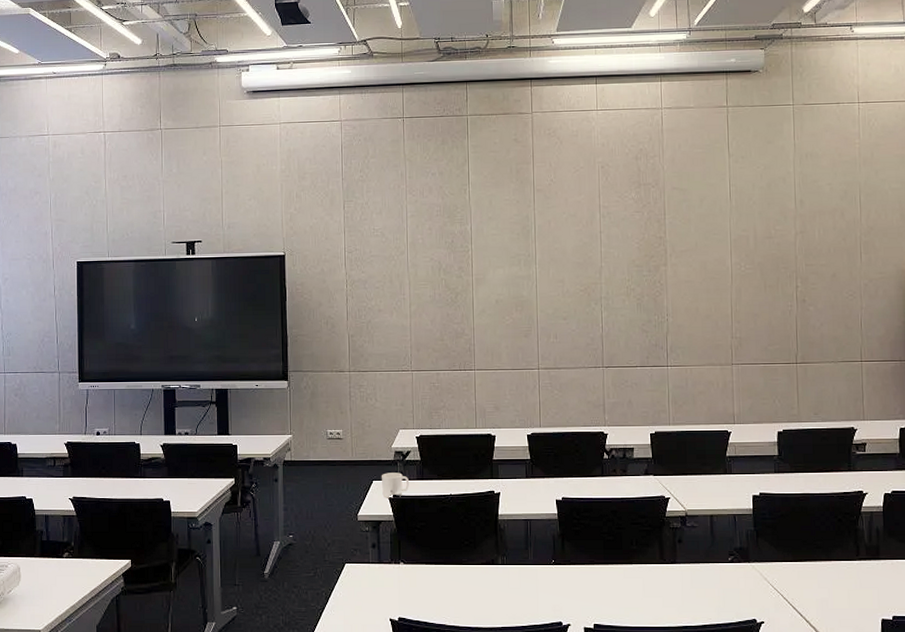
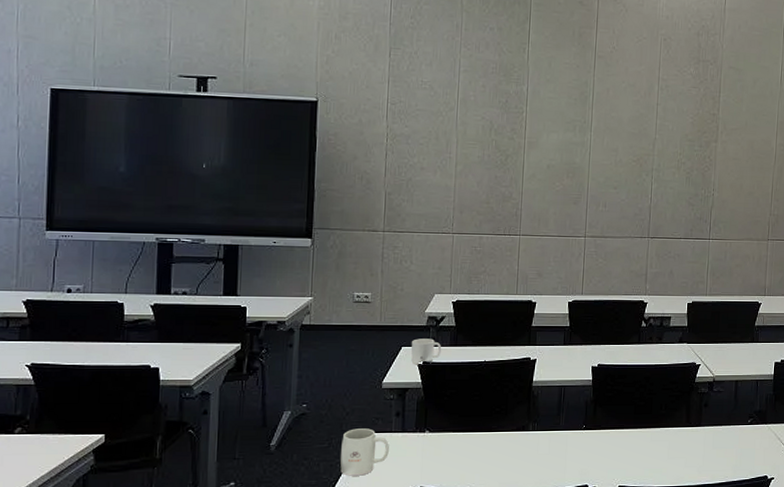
mug: none [324,559,368,605] -> present [340,428,389,476]

